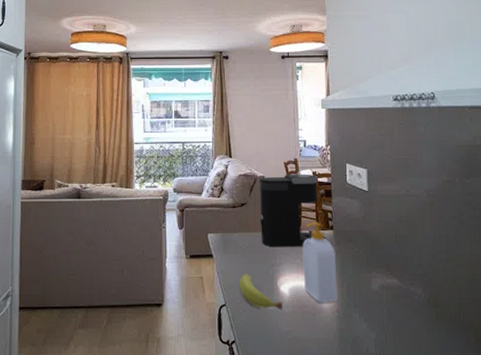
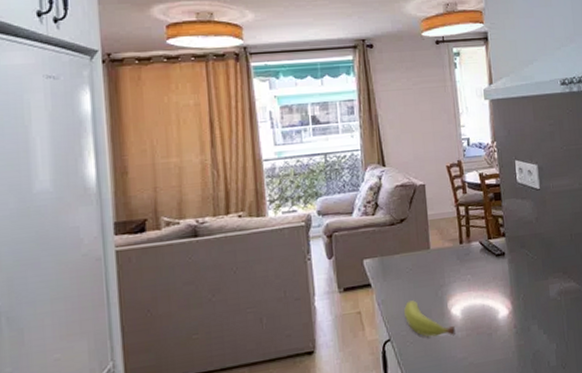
coffee maker: present [260,174,319,247] -> none [420,176,487,266]
soap bottle: present [302,222,338,303] -> none [473,230,515,321]

